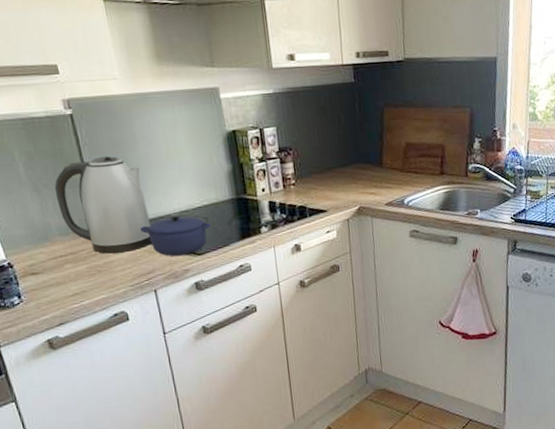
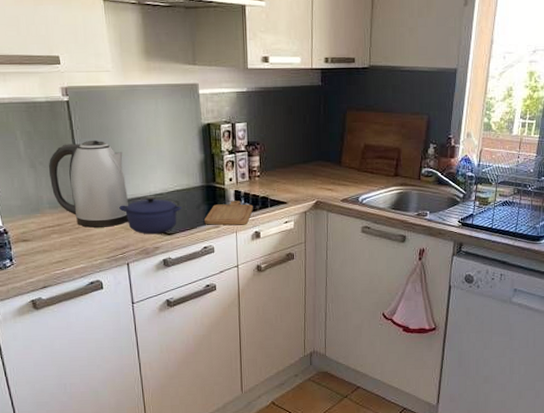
chopping board: none [237,212,291,241] -> present [204,200,254,225]

